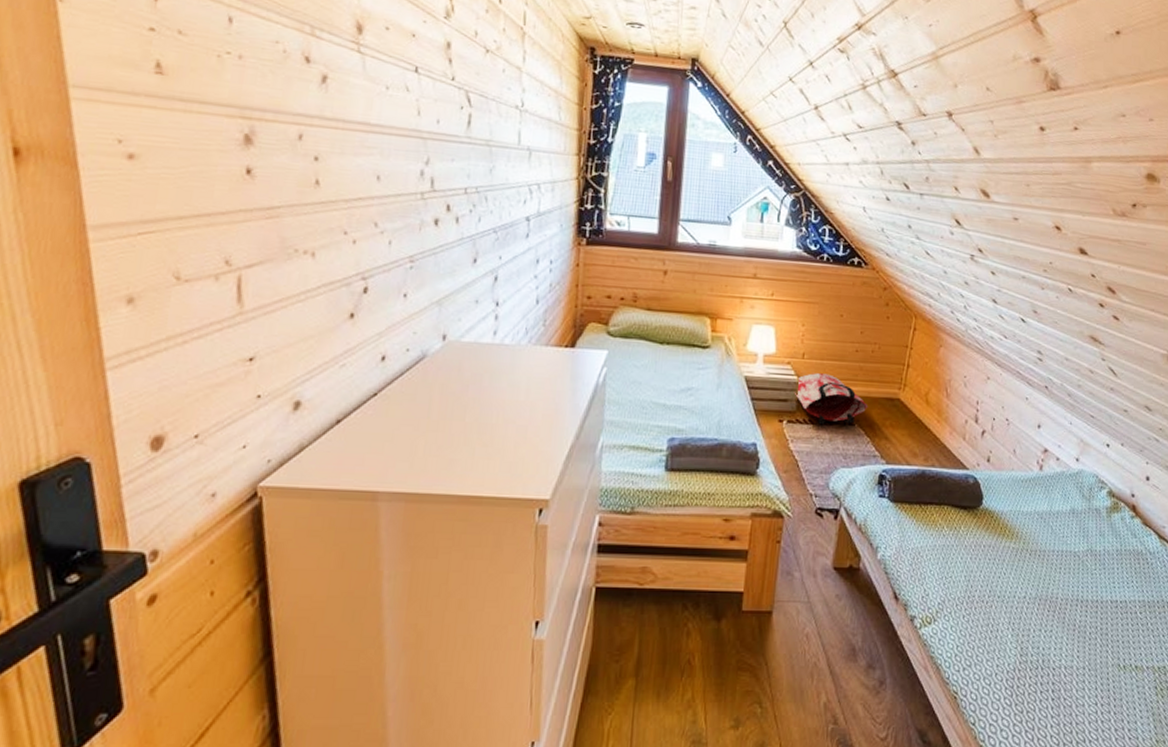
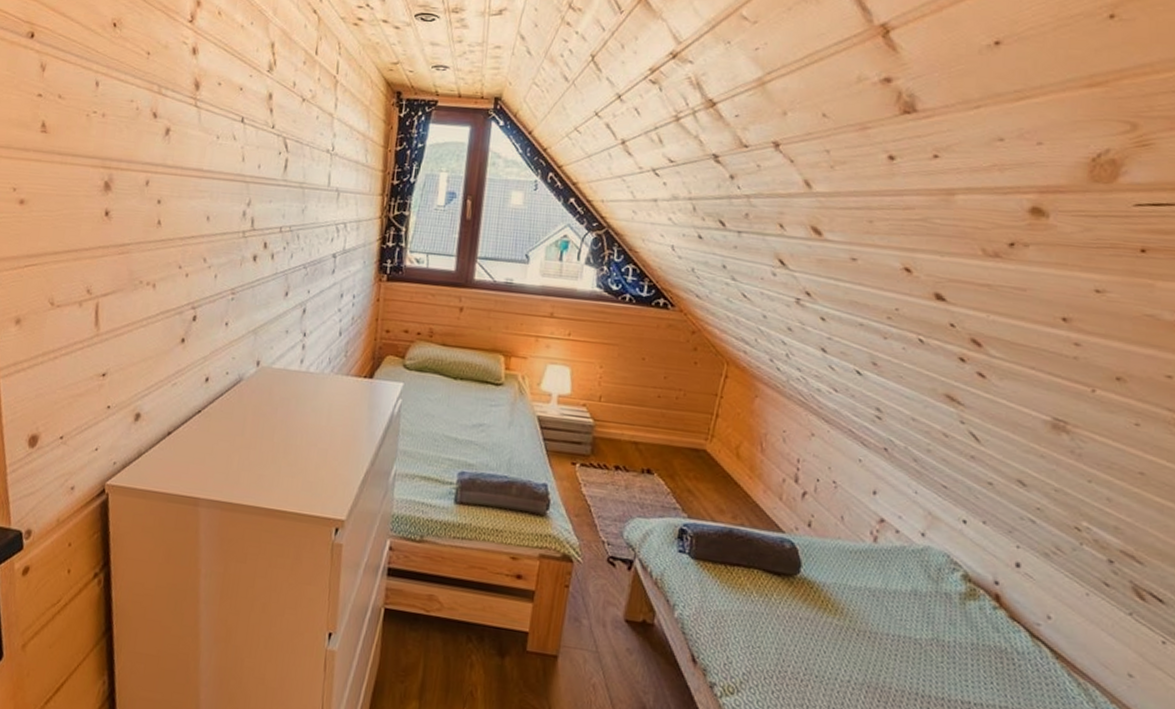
bag: present [794,373,869,424] -> none [588,417,670,473]

